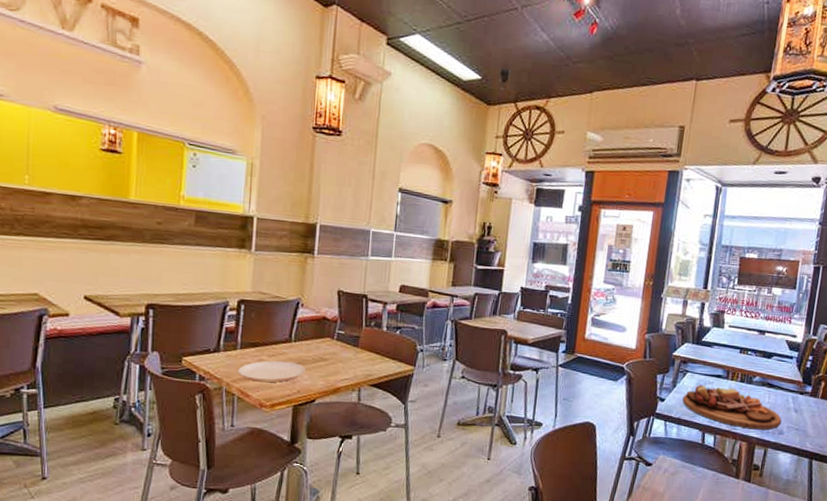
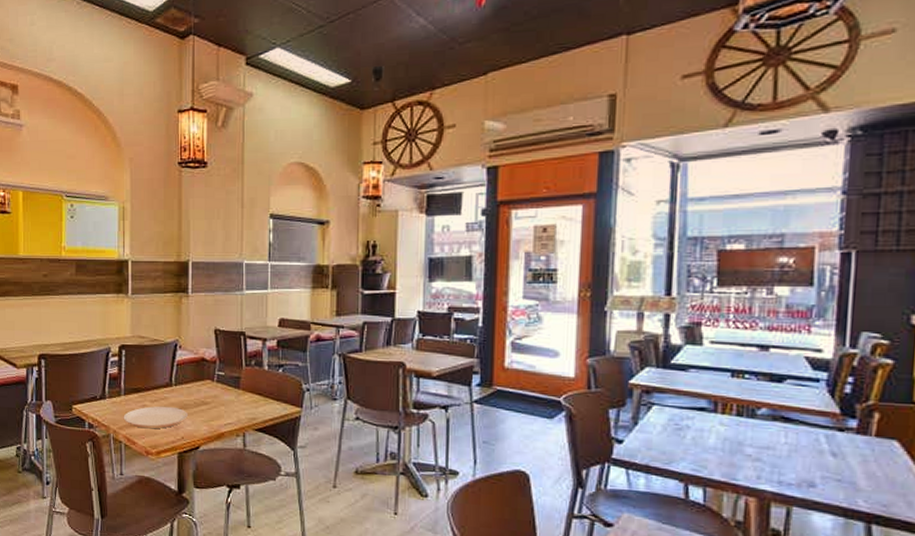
food platter: present [682,385,782,430] -> none [649,421,811,482]

